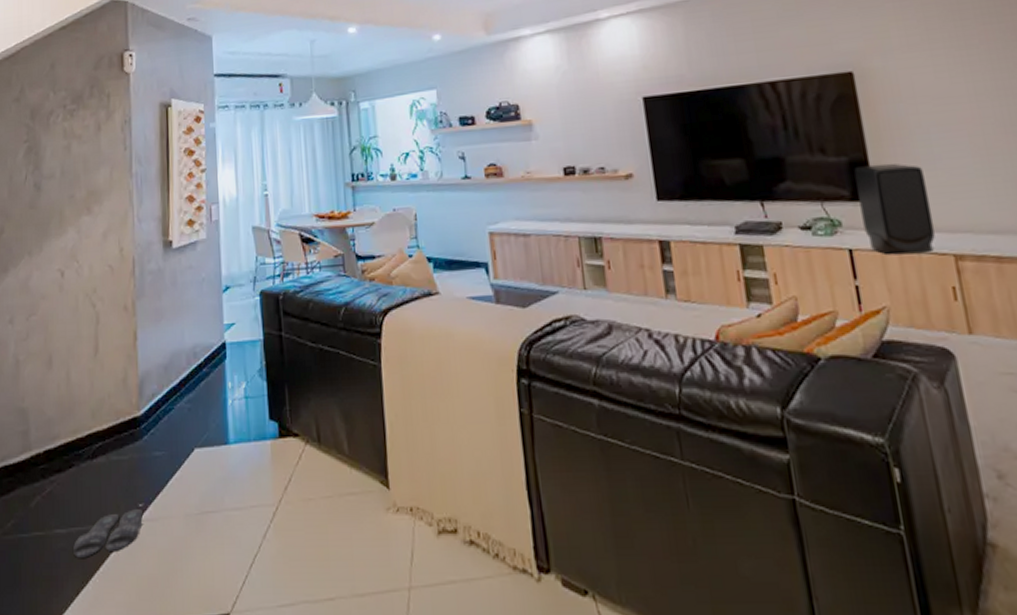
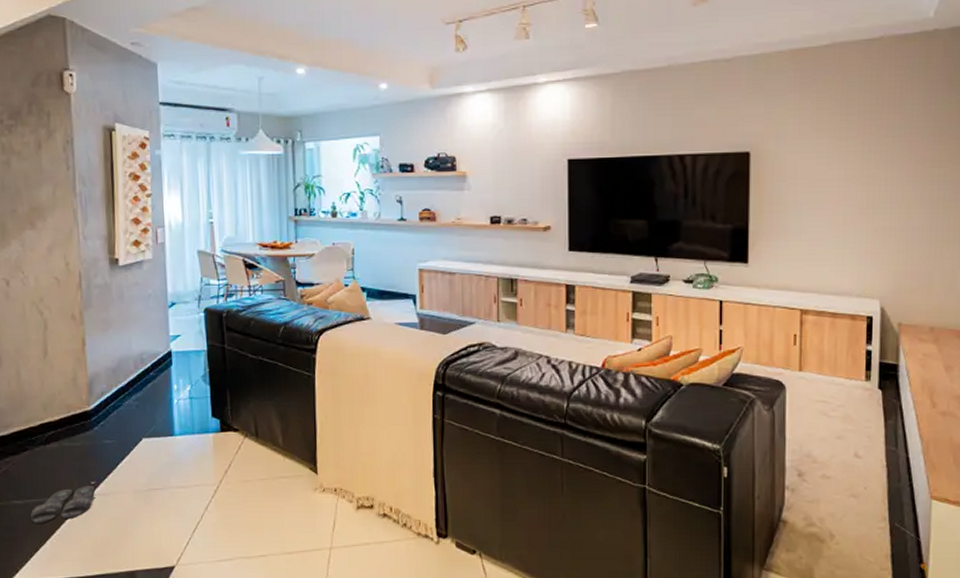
speaker: present [854,163,935,254] -> none [735,232,791,306]

